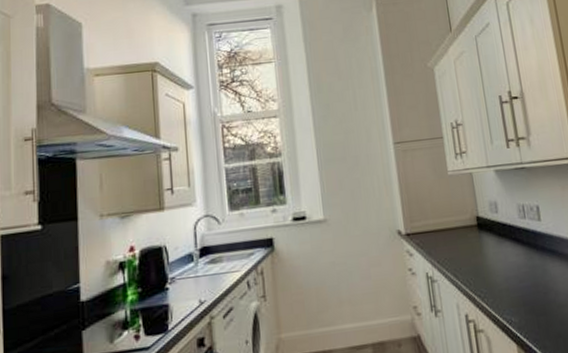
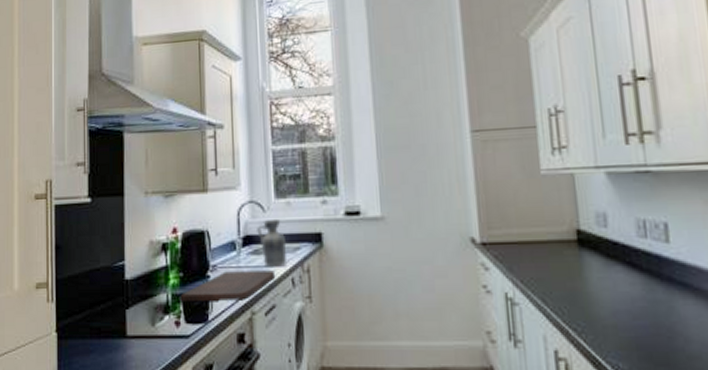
cutting board: none [140,276,232,316] -> present [181,270,276,303]
ceramic jug: none [213,228,242,274] -> present [257,218,287,267]

